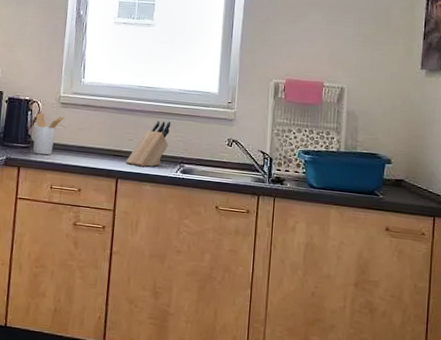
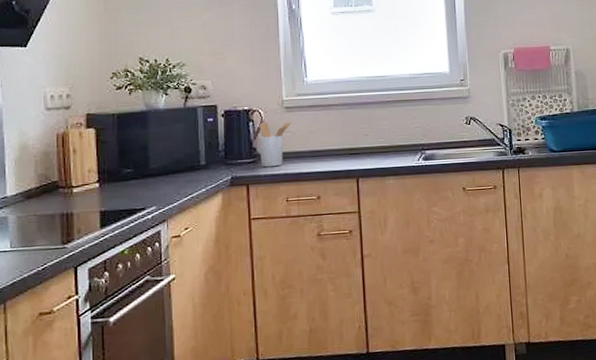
knife block: present [125,121,171,167] -> none [364,108,406,161]

